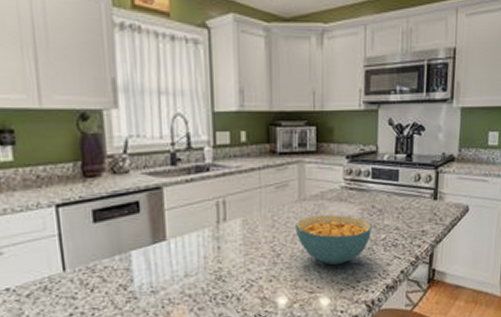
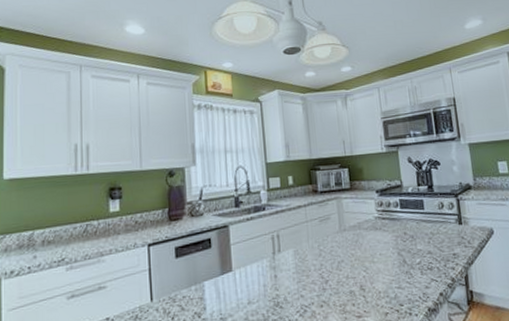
cereal bowl: present [295,215,372,266] -> none [339,242,407,290]

